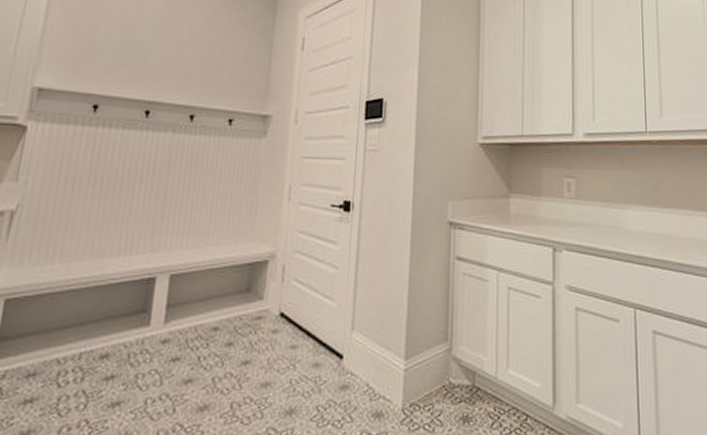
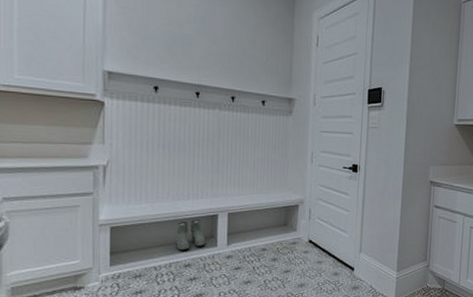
boots: none [92,286,134,333] -> present [175,220,205,250]

